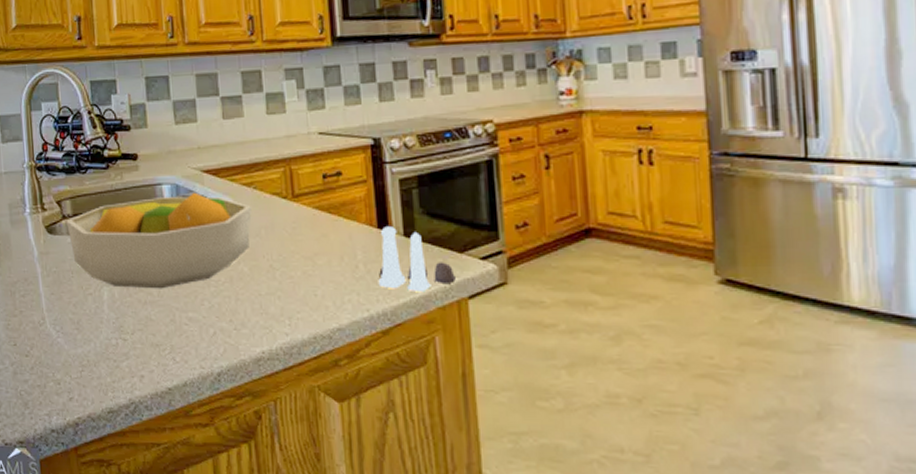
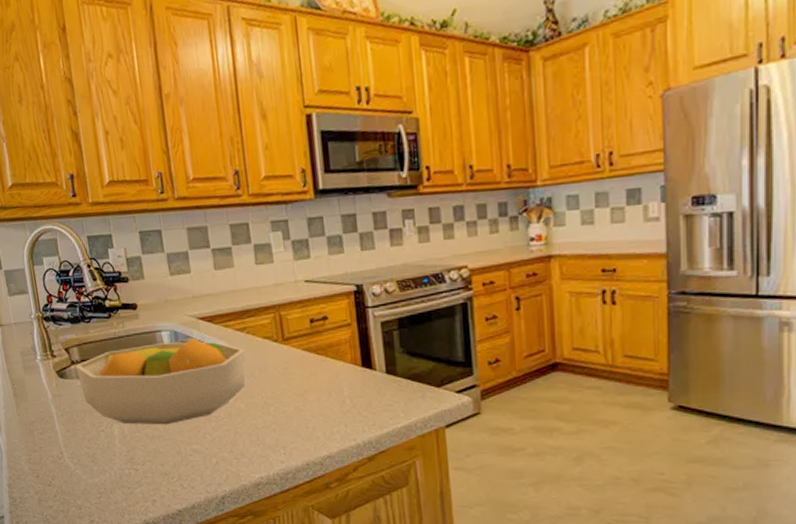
salt and pepper shaker set: present [378,227,455,293] -> none [363,365,434,423]

